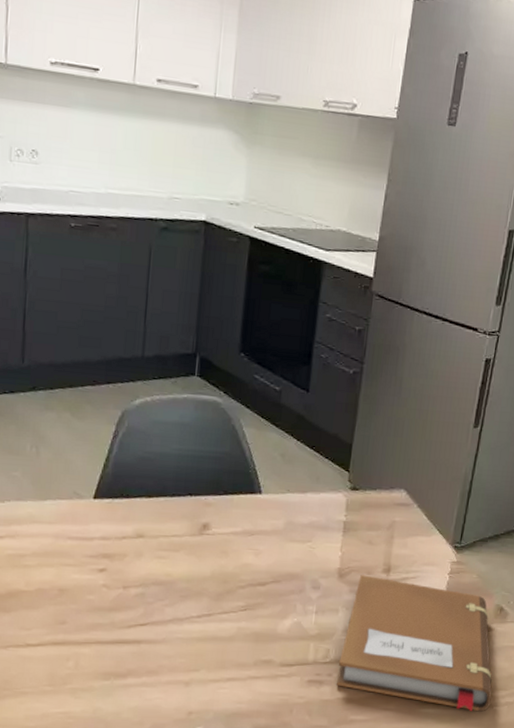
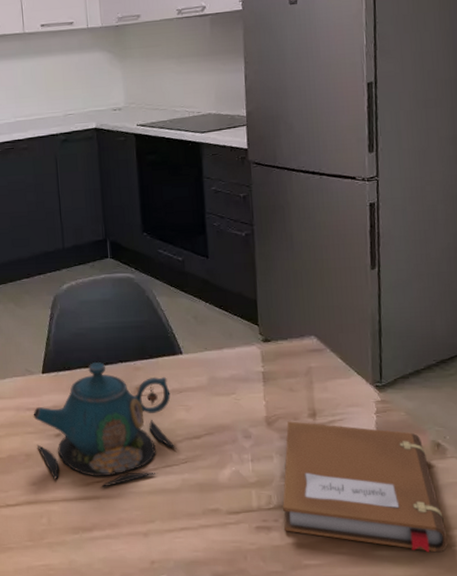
teapot: none [74,492,241,632] -> present [33,362,177,488]

